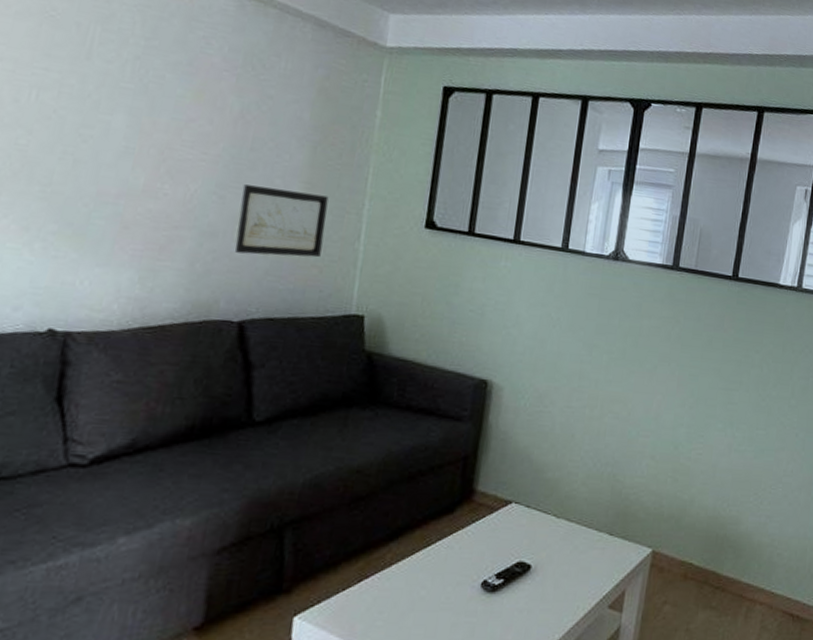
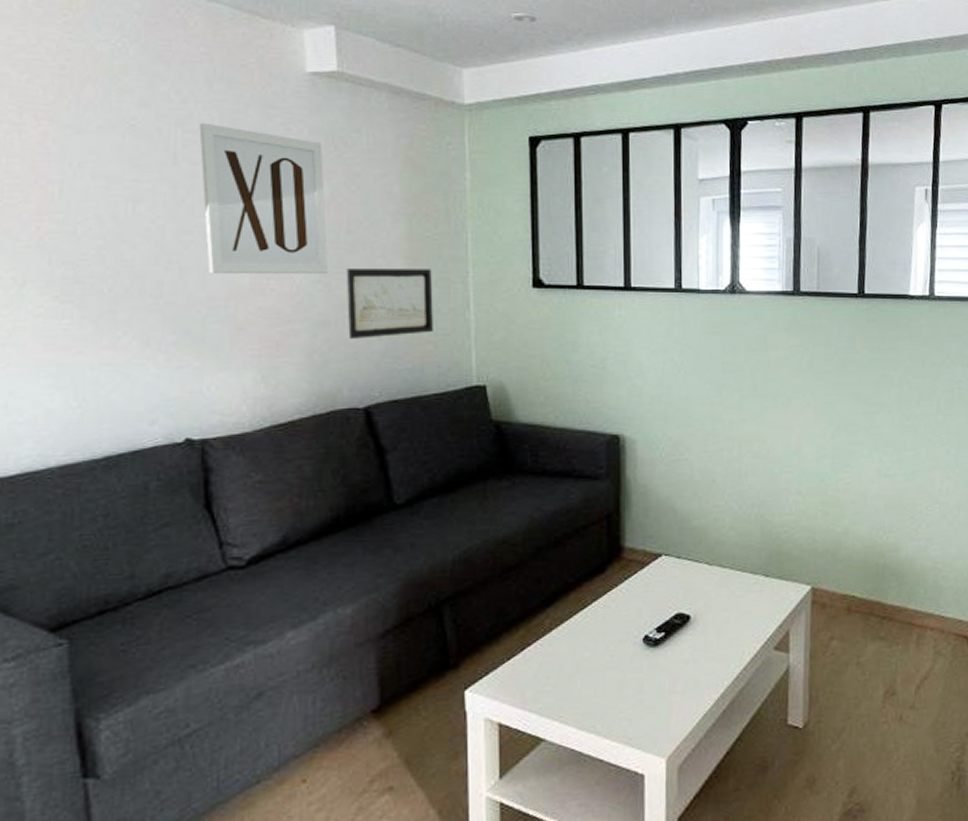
wall art: none [103,24,241,186] -> present [199,122,329,273]

